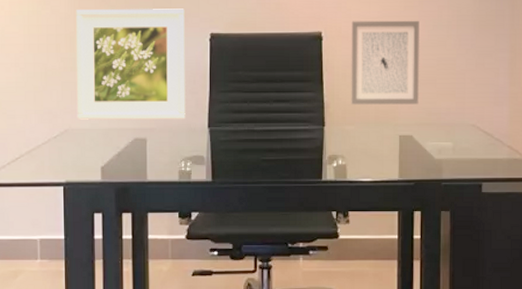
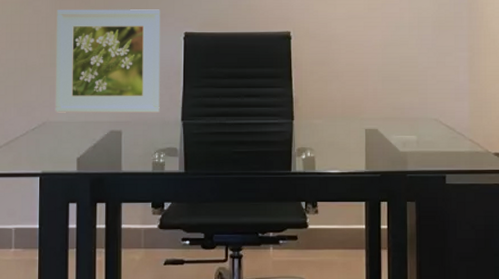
wall art: present [351,20,419,105] -> none [318,21,383,100]

